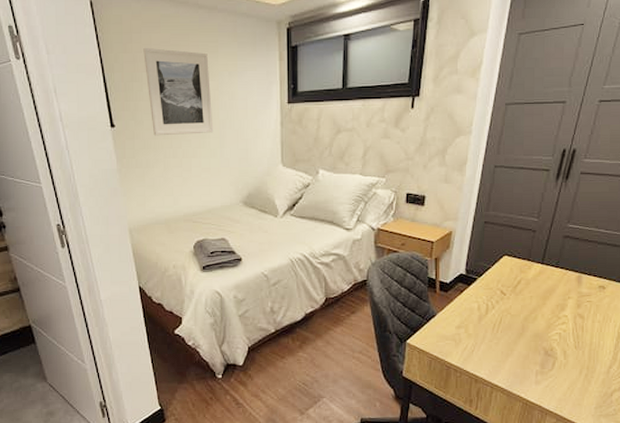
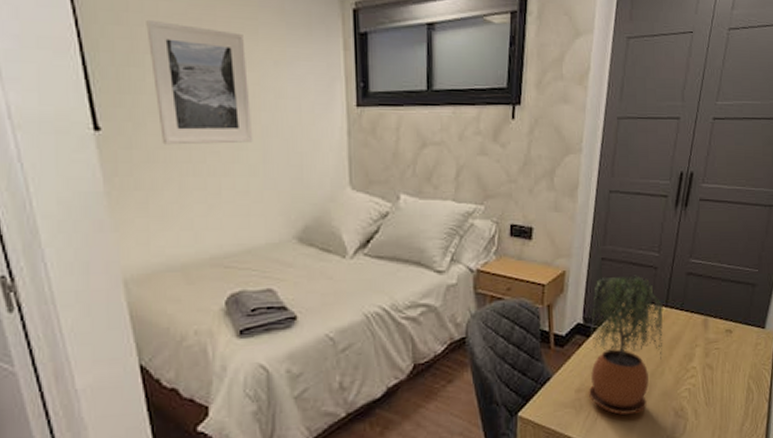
potted plant: none [467,236,539,350] -> present [588,275,663,415]

